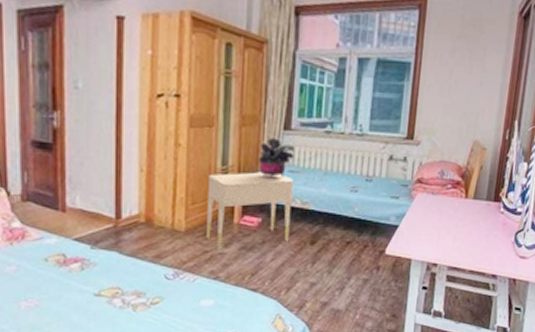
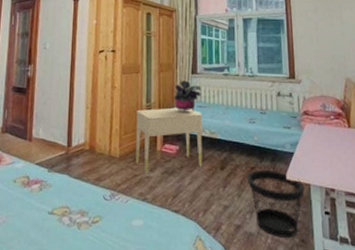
wastebasket: none [340,244,404,313] -> present [246,169,304,238]

